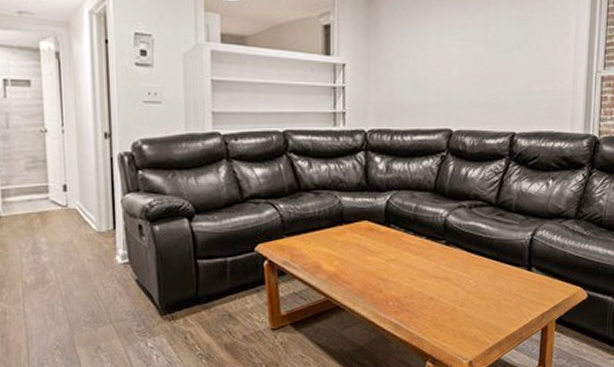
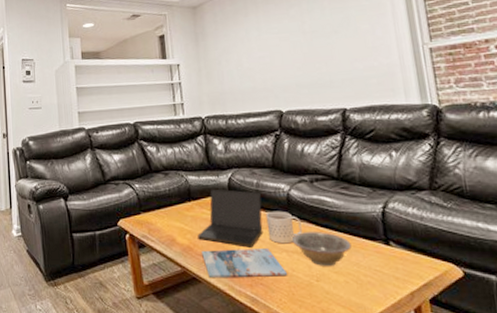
laptop: none [346,212,418,274] -> present [197,189,263,248]
magazine: none [349,275,434,307] -> present [202,248,288,279]
mug: none [420,237,454,271] -> present [266,211,302,244]
decorative bowl: none [442,258,498,292] -> present [291,232,352,266]

